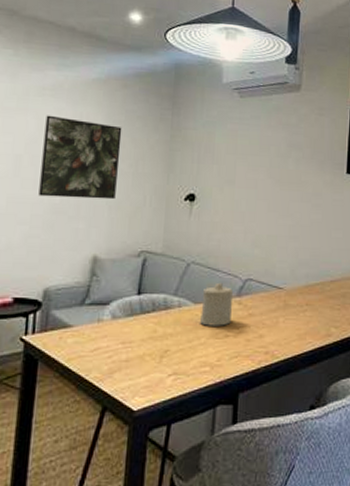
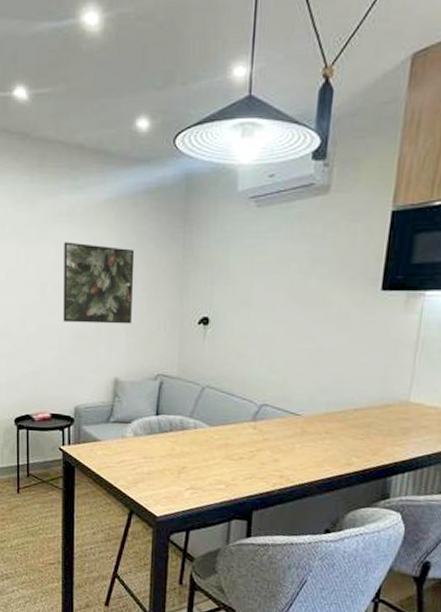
candle: present [200,282,233,326] -> none [215,406,248,449]

